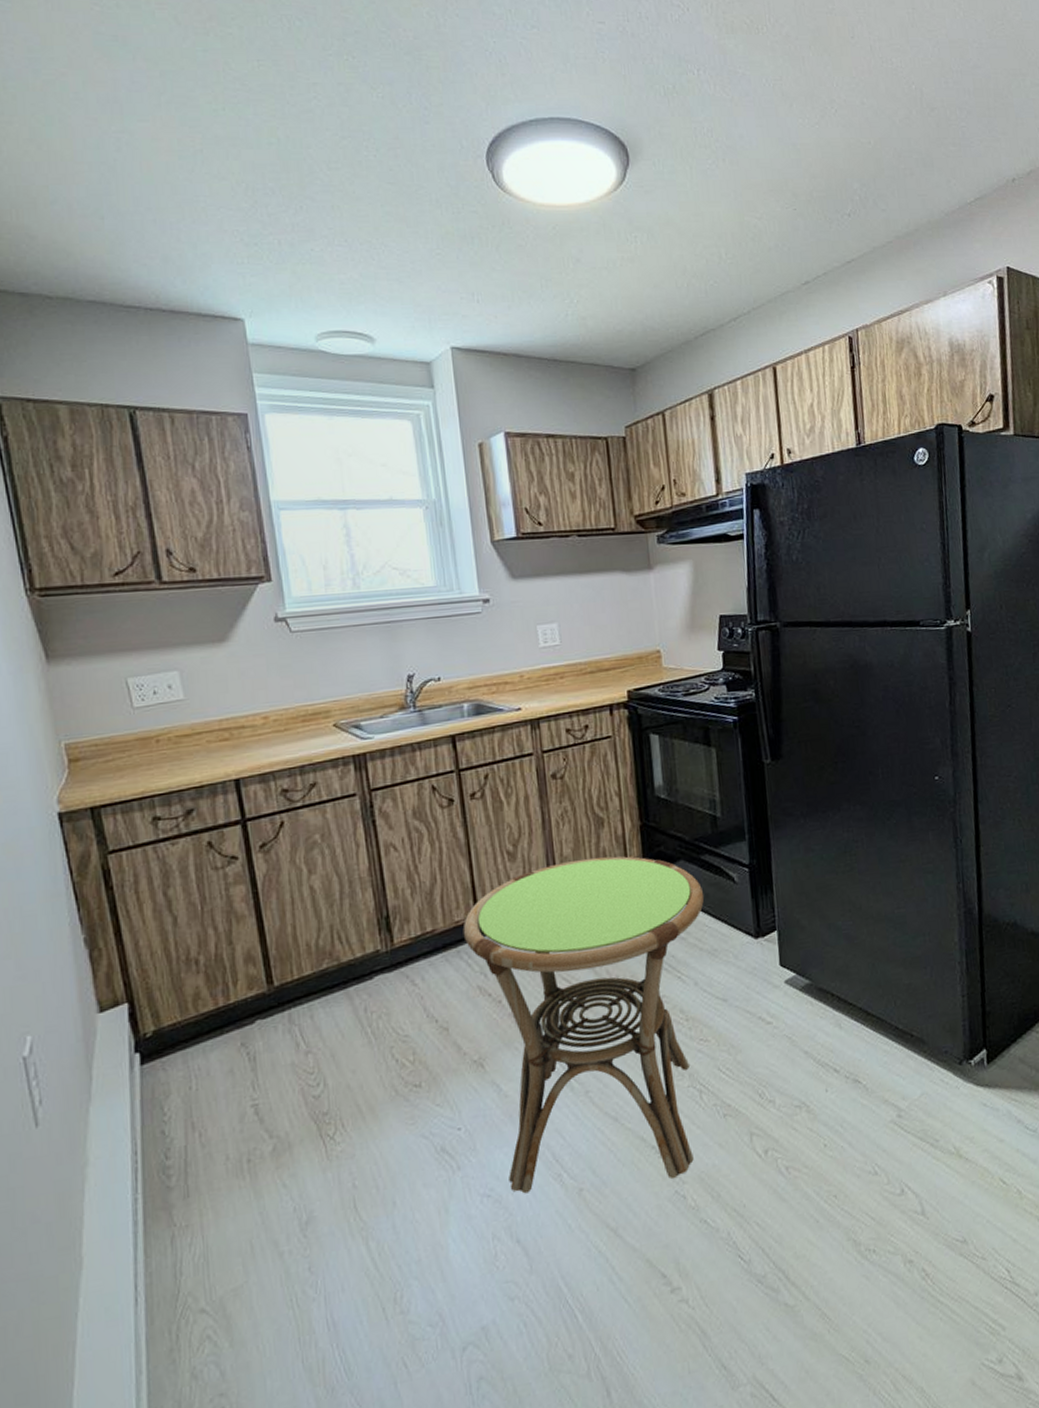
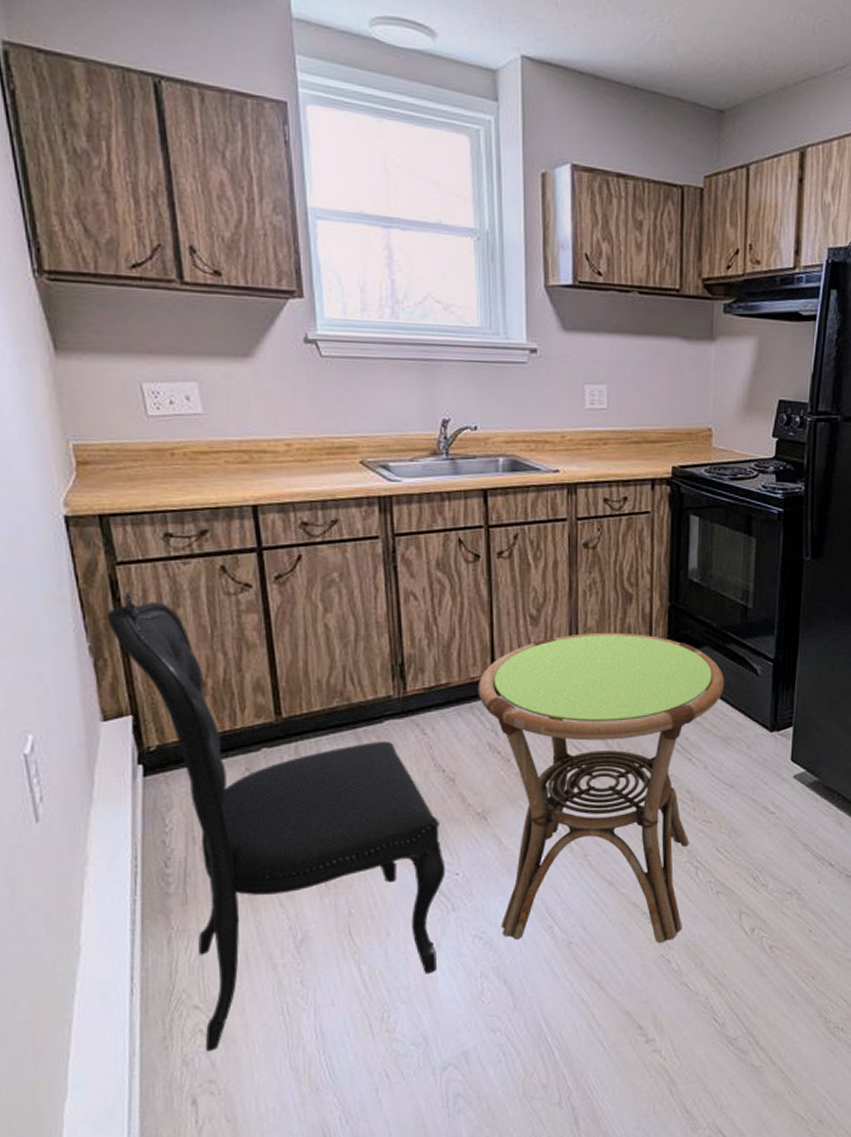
dining chair: none [100,879,448,1361] -> present [107,592,446,1052]

